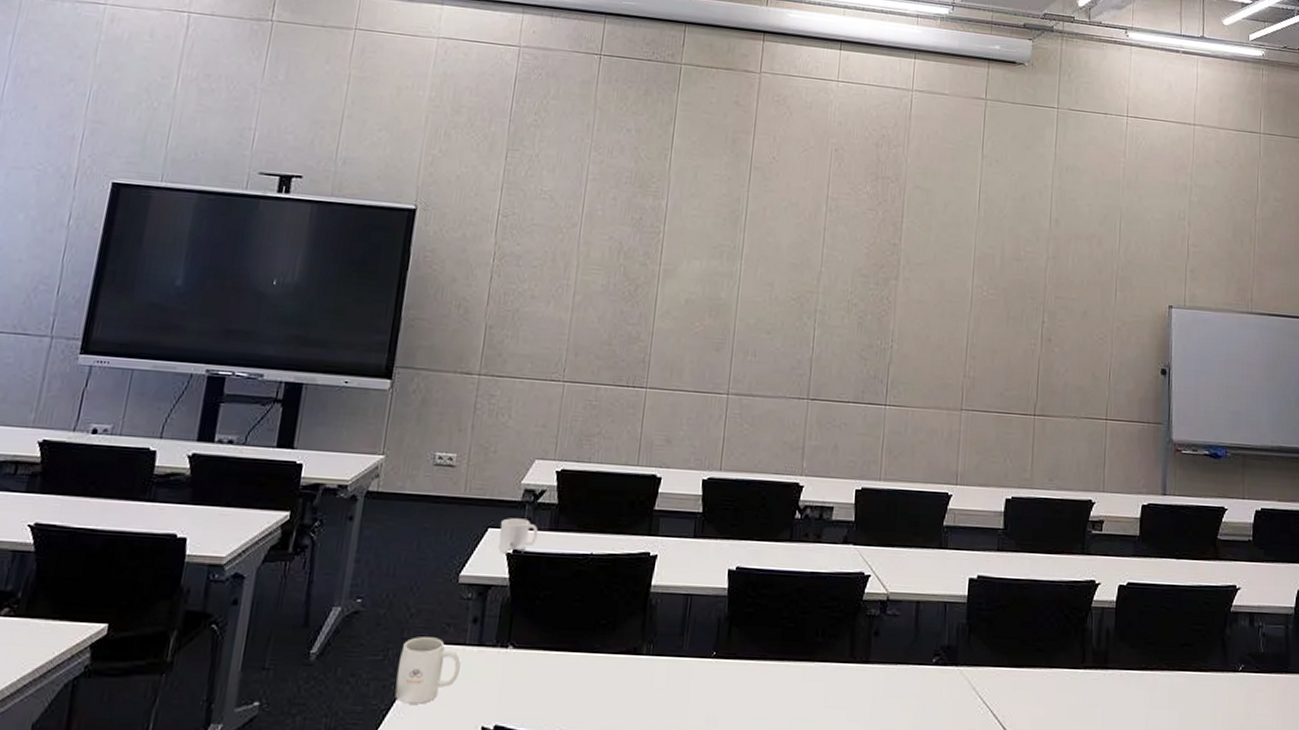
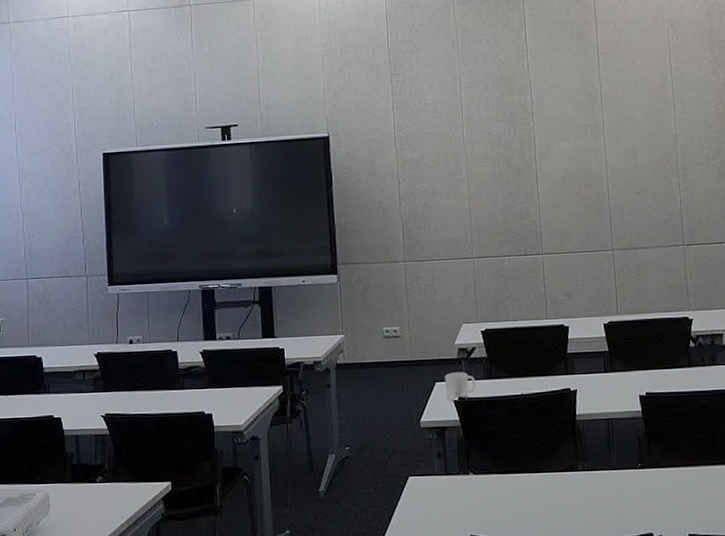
mug: present [394,637,461,704] -> none [386,471,435,524]

